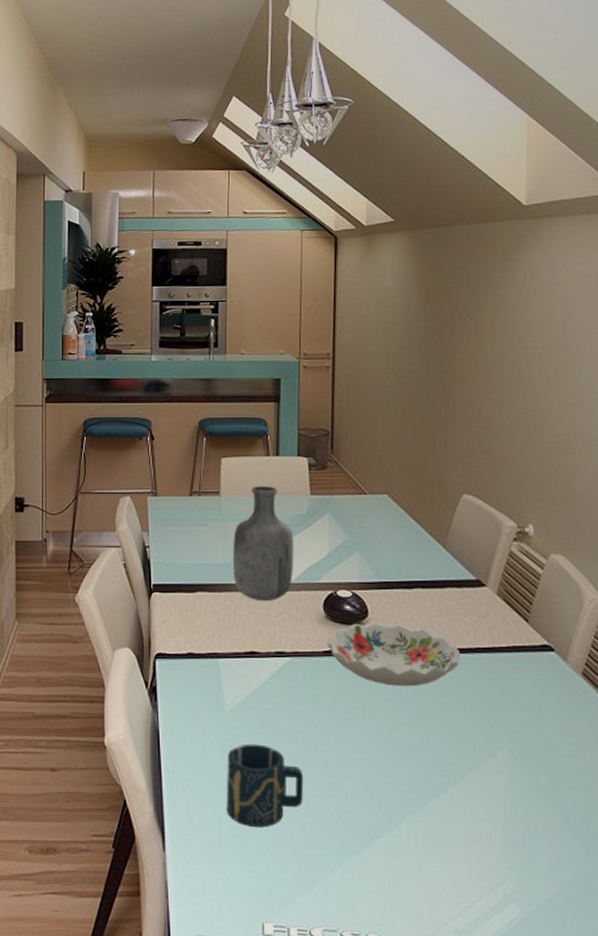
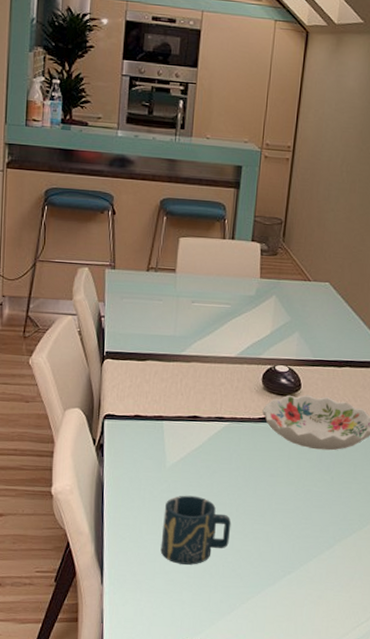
vase: present [232,485,294,602] -> none [182,266,241,372]

